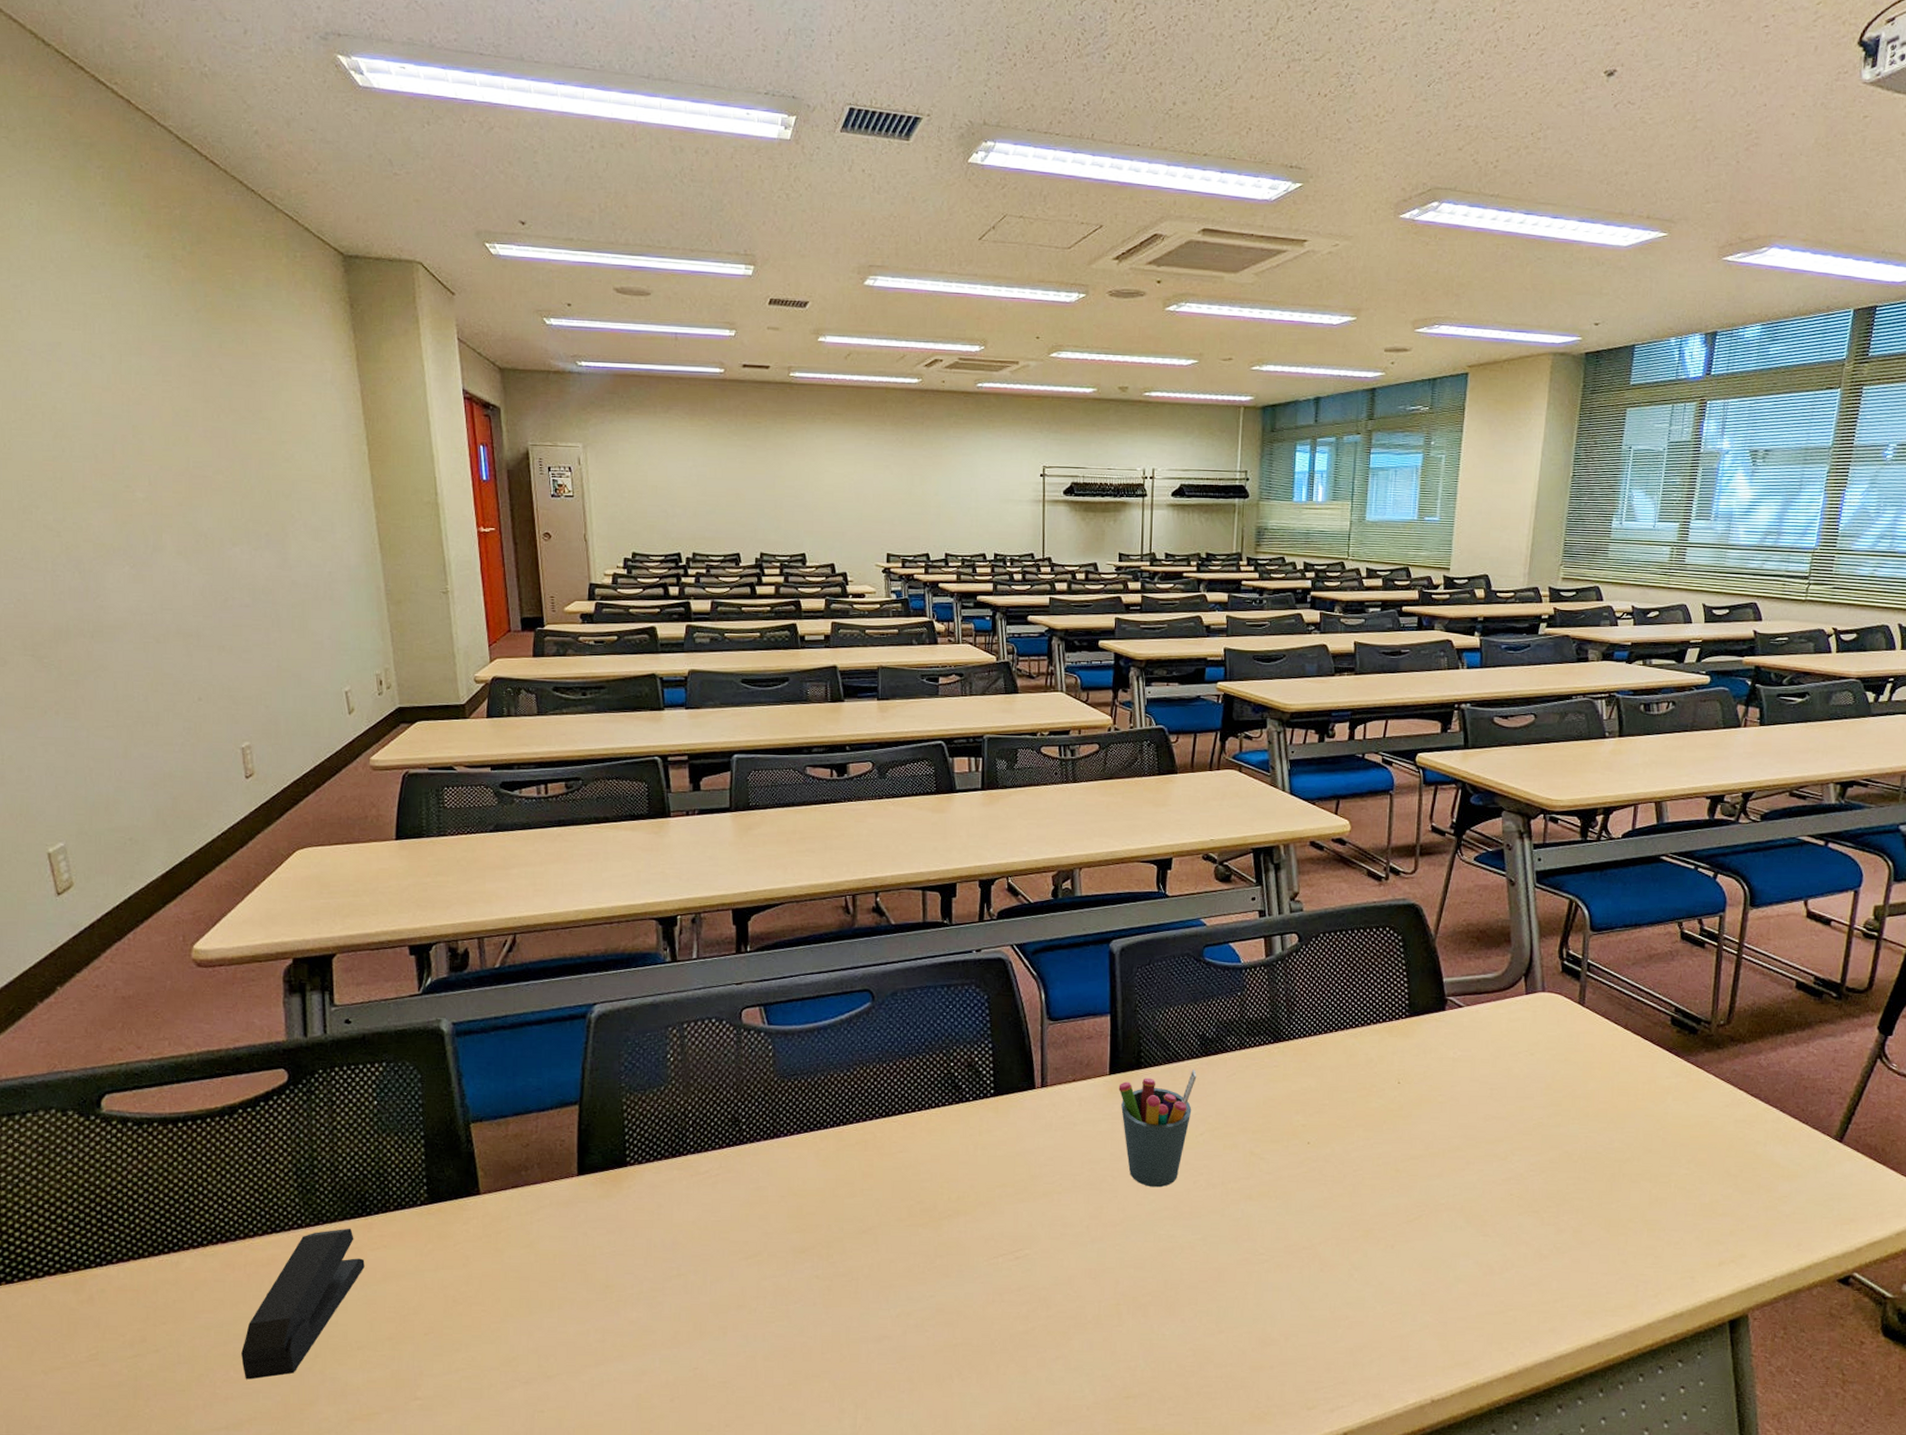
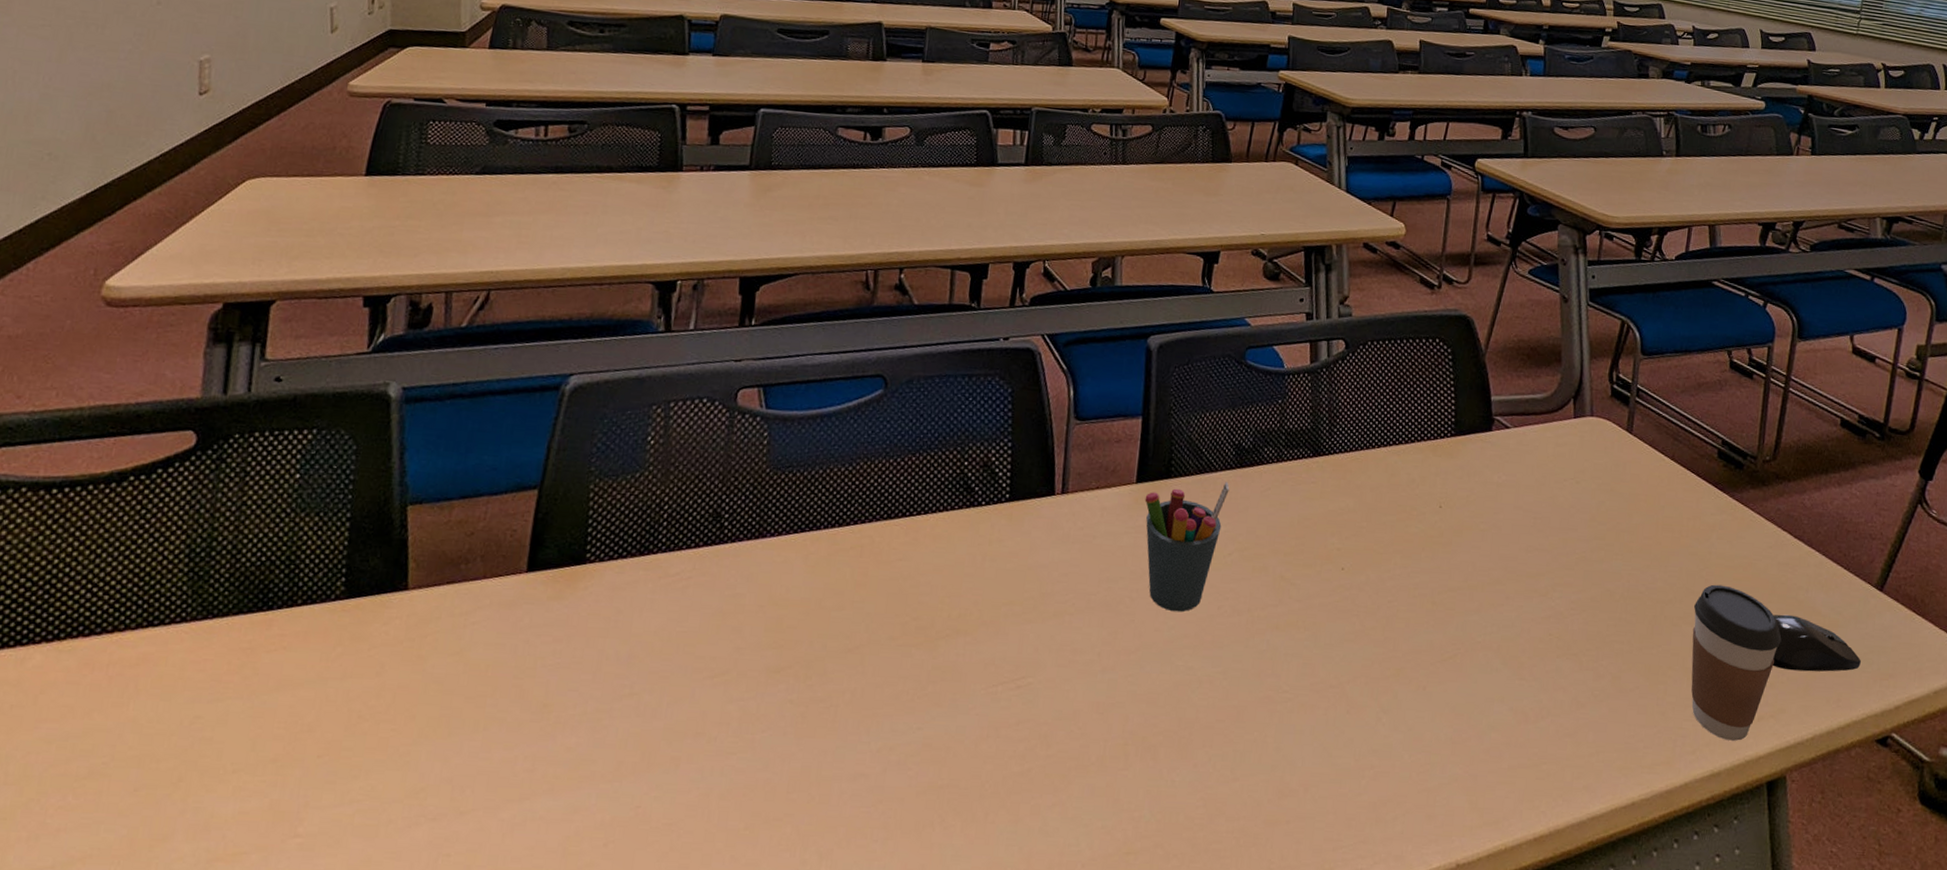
stapler: present [241,1228,365,1380] -> none [85,624,257,807]
coffee cup: none [1651,1142,1741,1284] -> present [1691,584,1782,741]
computer mouse: none [1731,1167,1821,1219] -> present [1773,614,1861,672]

